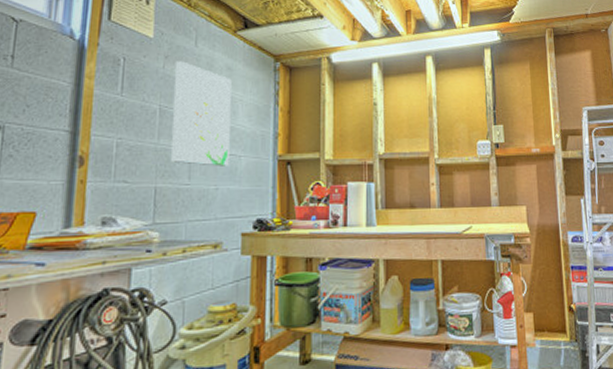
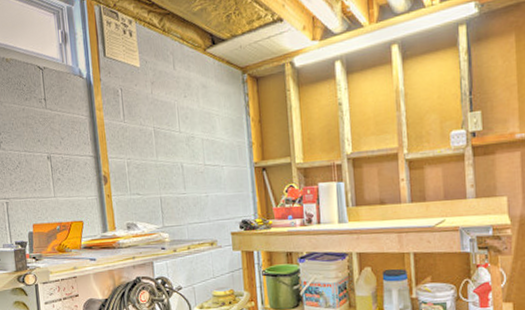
wall art: present [171,61,232,167] -> none [160,85,214,177]

